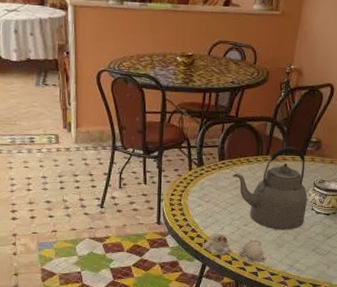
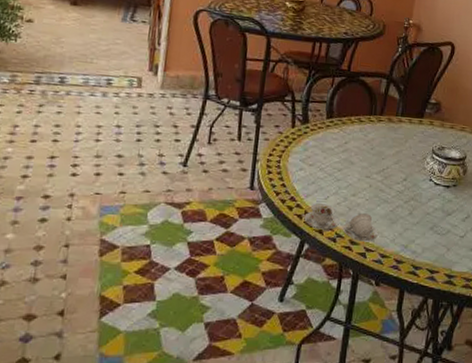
kettle: present [232,146,307,230] -> none [341,106,425,203]

